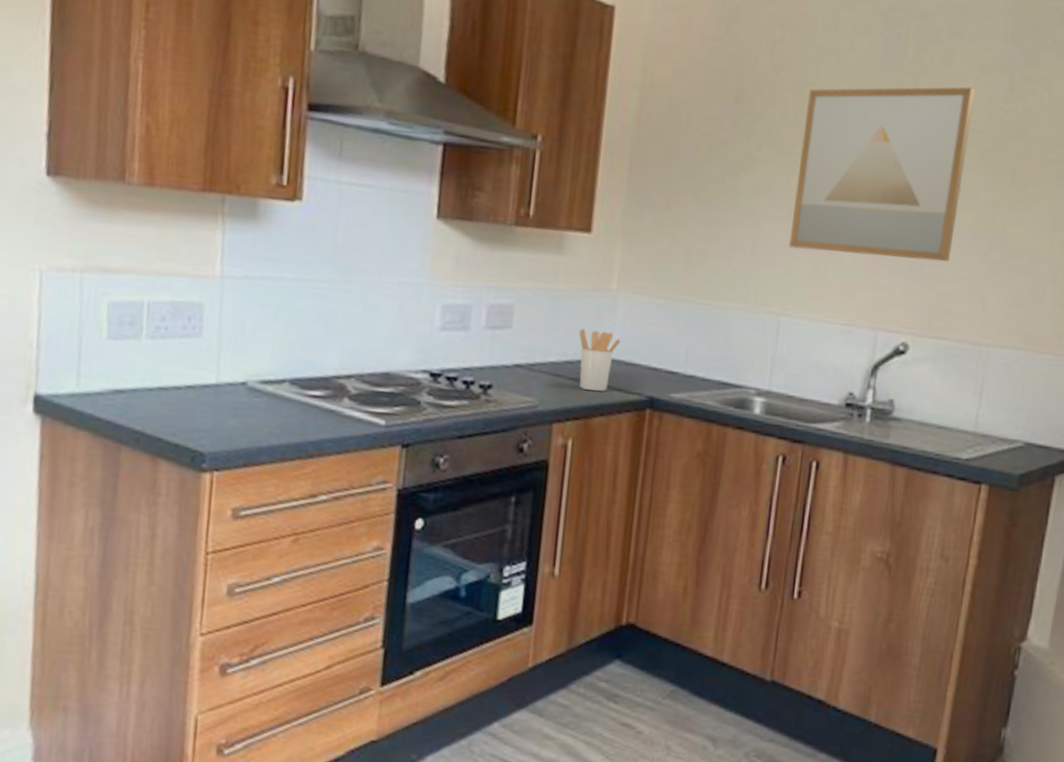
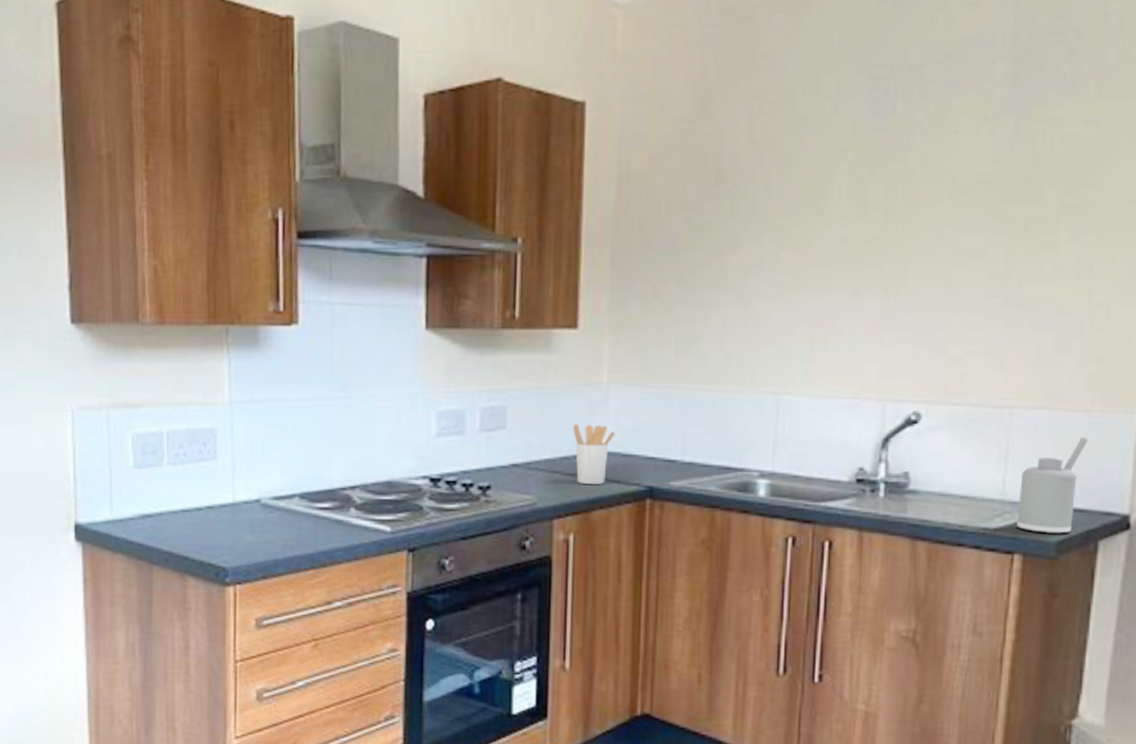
wall art: present [789,87,976,262] -> none [783,138,977,326]
soap dispenser: none [986,379,1052,468] -> present [1017,438,1088,534]

